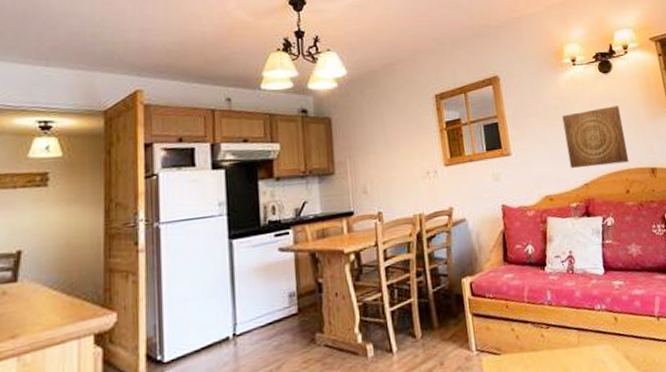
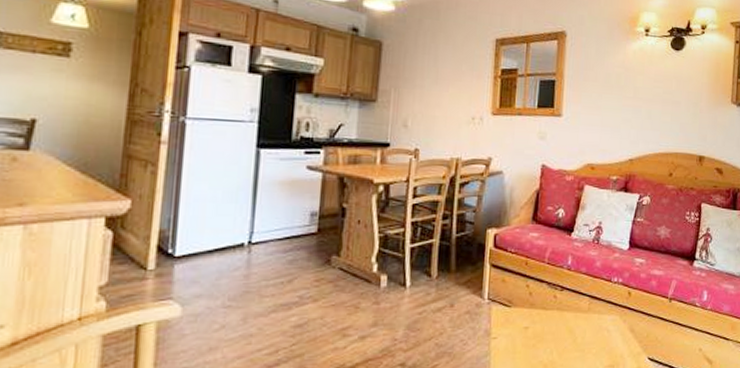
wall art: present [562,106,629,168] -> none [619,85,682,146]

